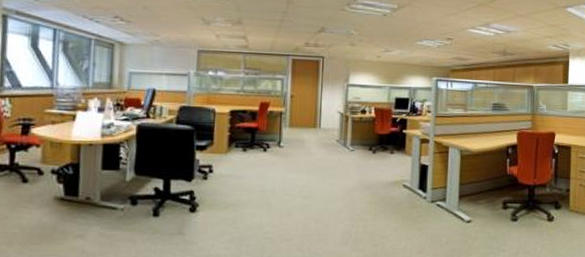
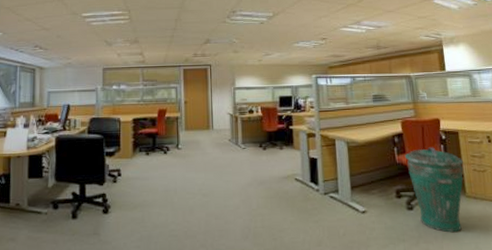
trash can: none [516,160,572,245] -> present [404,147,464,233]

